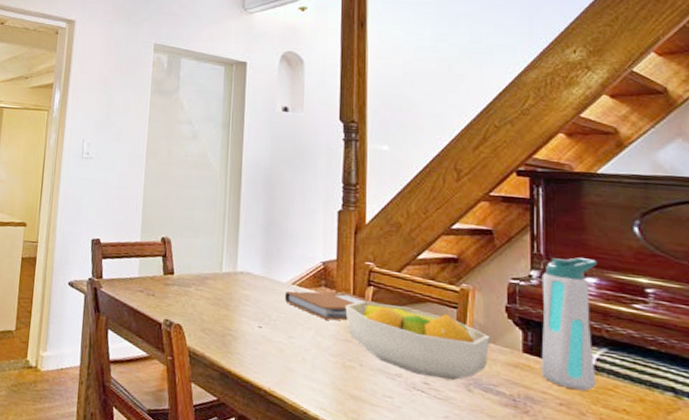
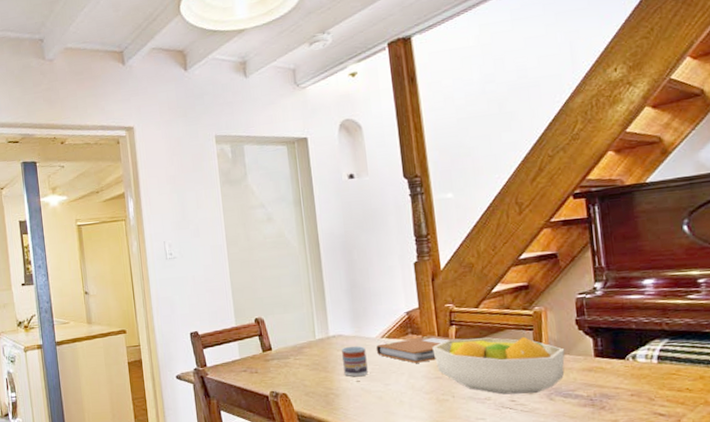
cup: none [246,286,273,322] -> present [341,345,368,377]
water bottle: present [541,257,597,392] -> none [605,262,662,381]

